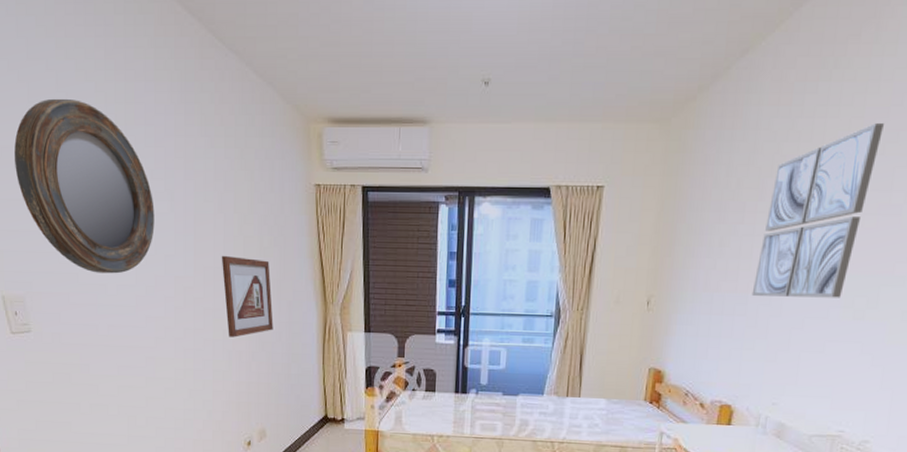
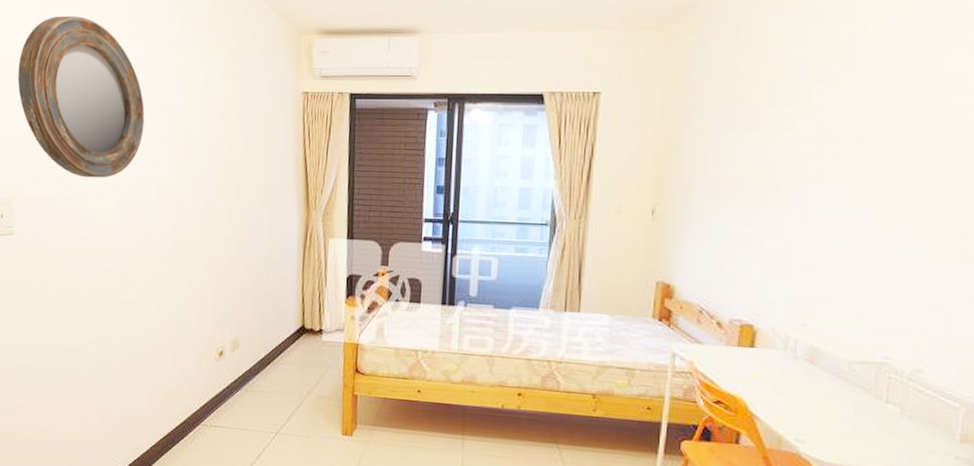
picture frame: present [221,256,273,338] -> none [205,161,254,243]
wall art: present [751,123,884,298] -> none [769,28,904,209]

